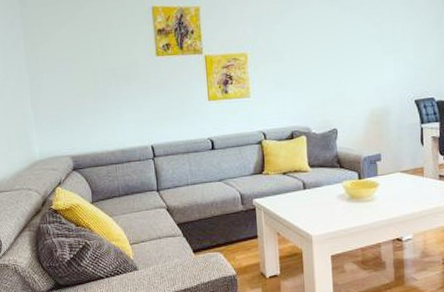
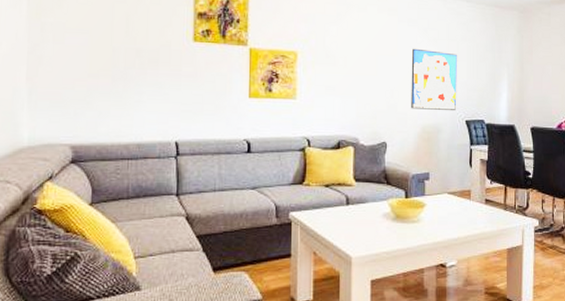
wall art: none [356,34,405,95] -> present [411,48,458,110]

